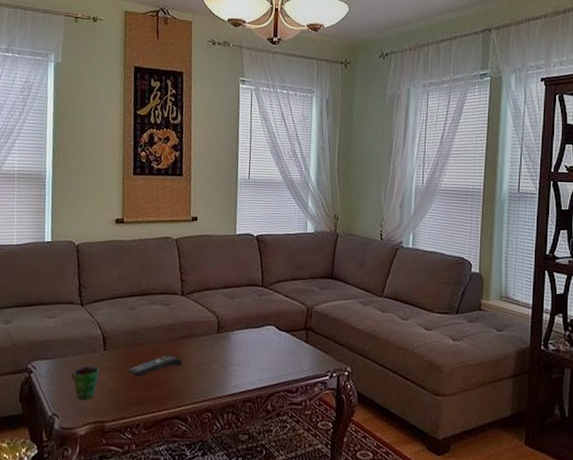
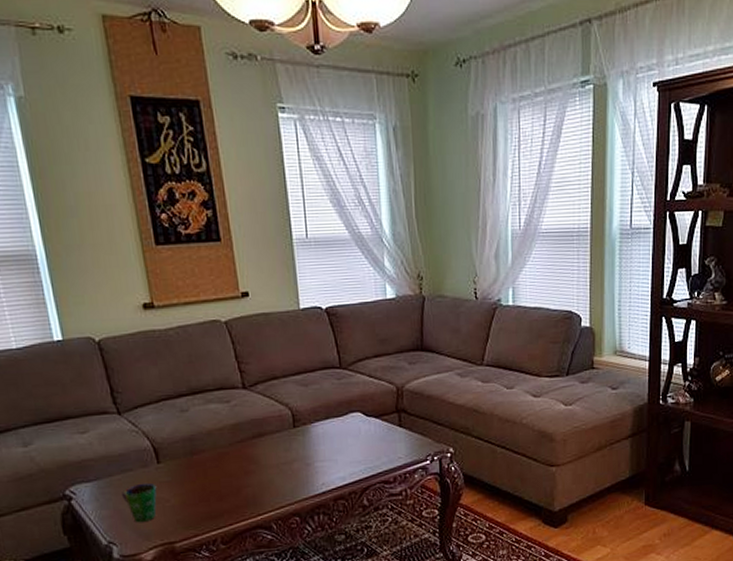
remote control: present [127,354,183,377] -> none [190,459,257,489]

